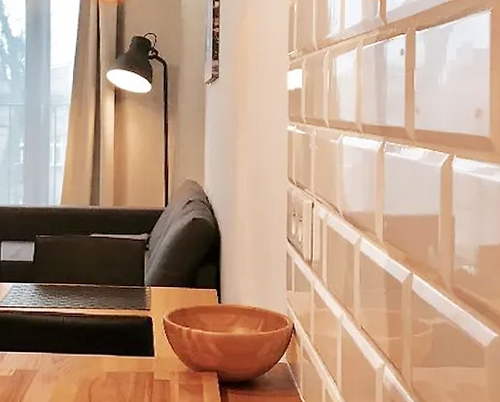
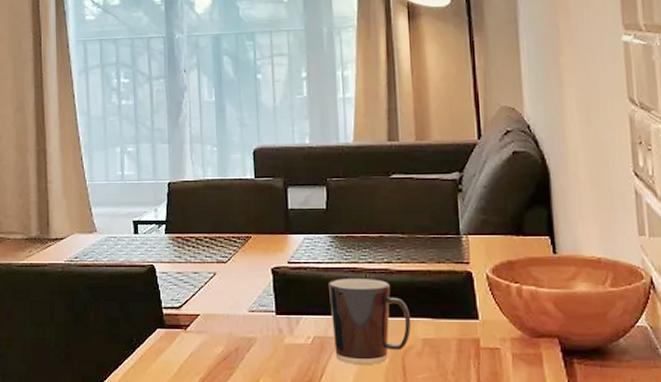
mug: none [31,321,99,394] -> present [329,279,412,366]

